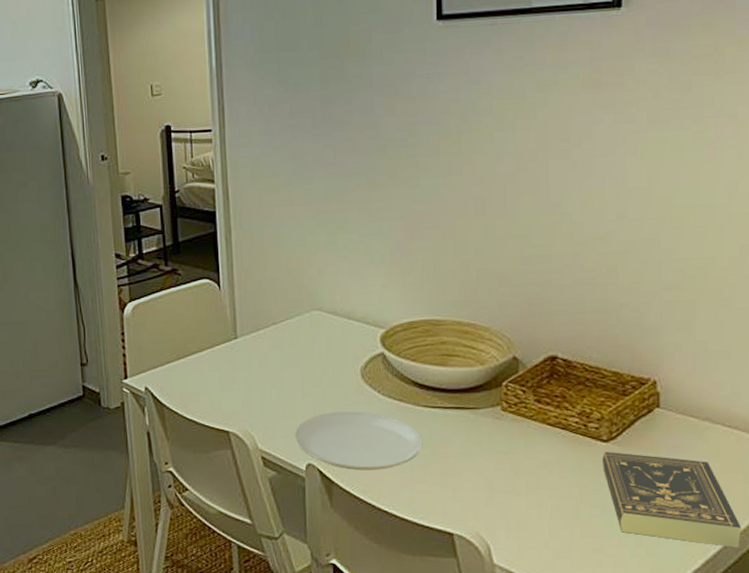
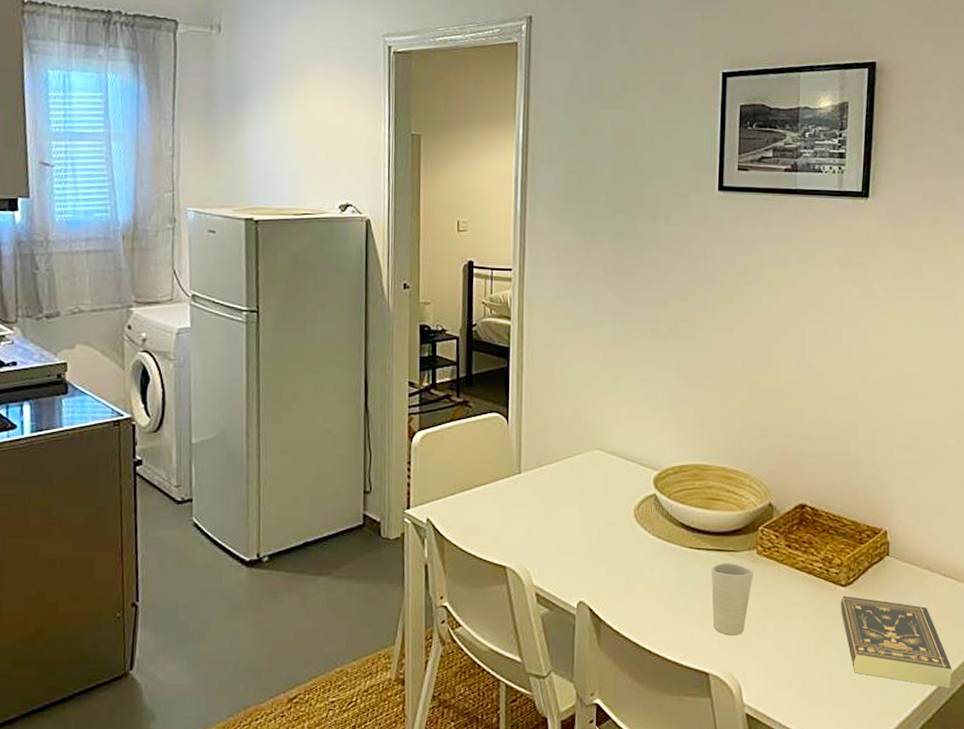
plate: present [295,411,423,471] -> none [569,550,686,609]
cup: none [450,420,499,496] -> present [711,562,754,636]

